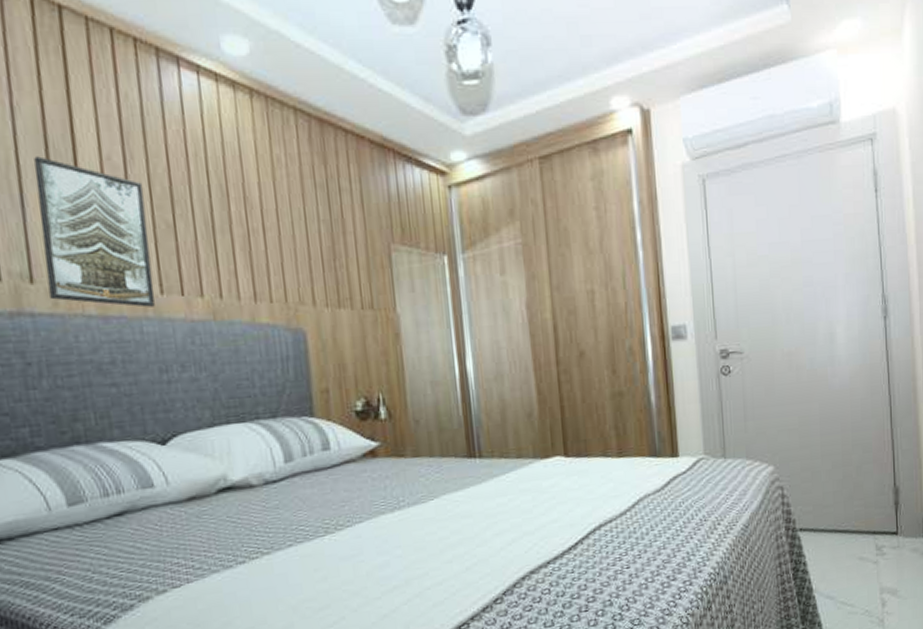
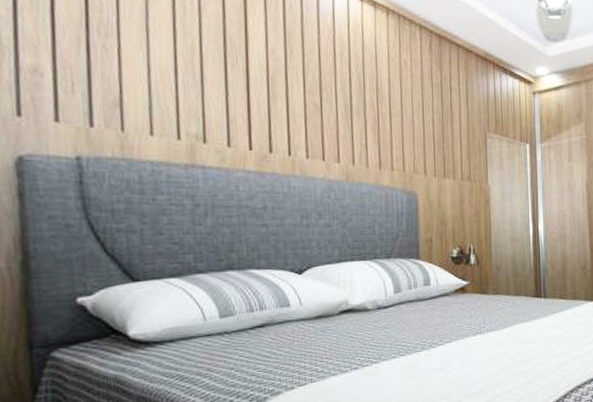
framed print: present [34,156,155,308] -> none [214,46,302,168]

